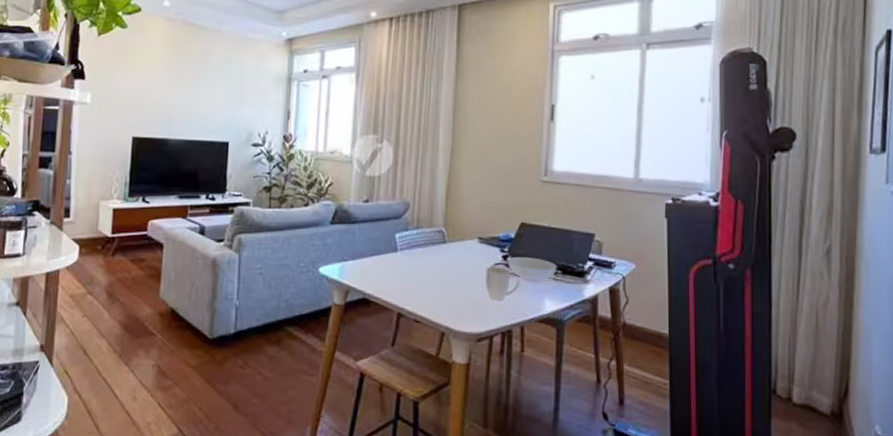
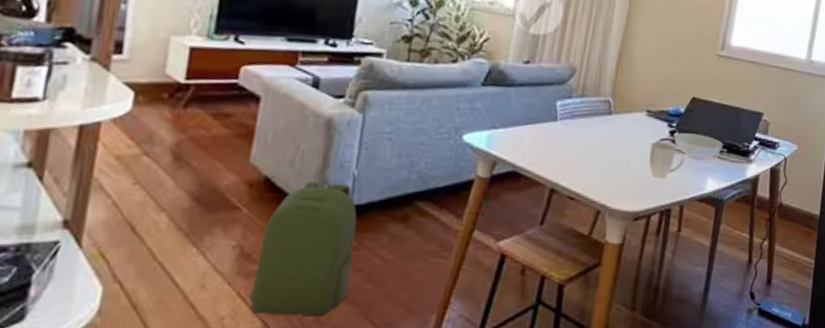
backpack: none [167,310,242,424] -> present [249,180,357,315]

